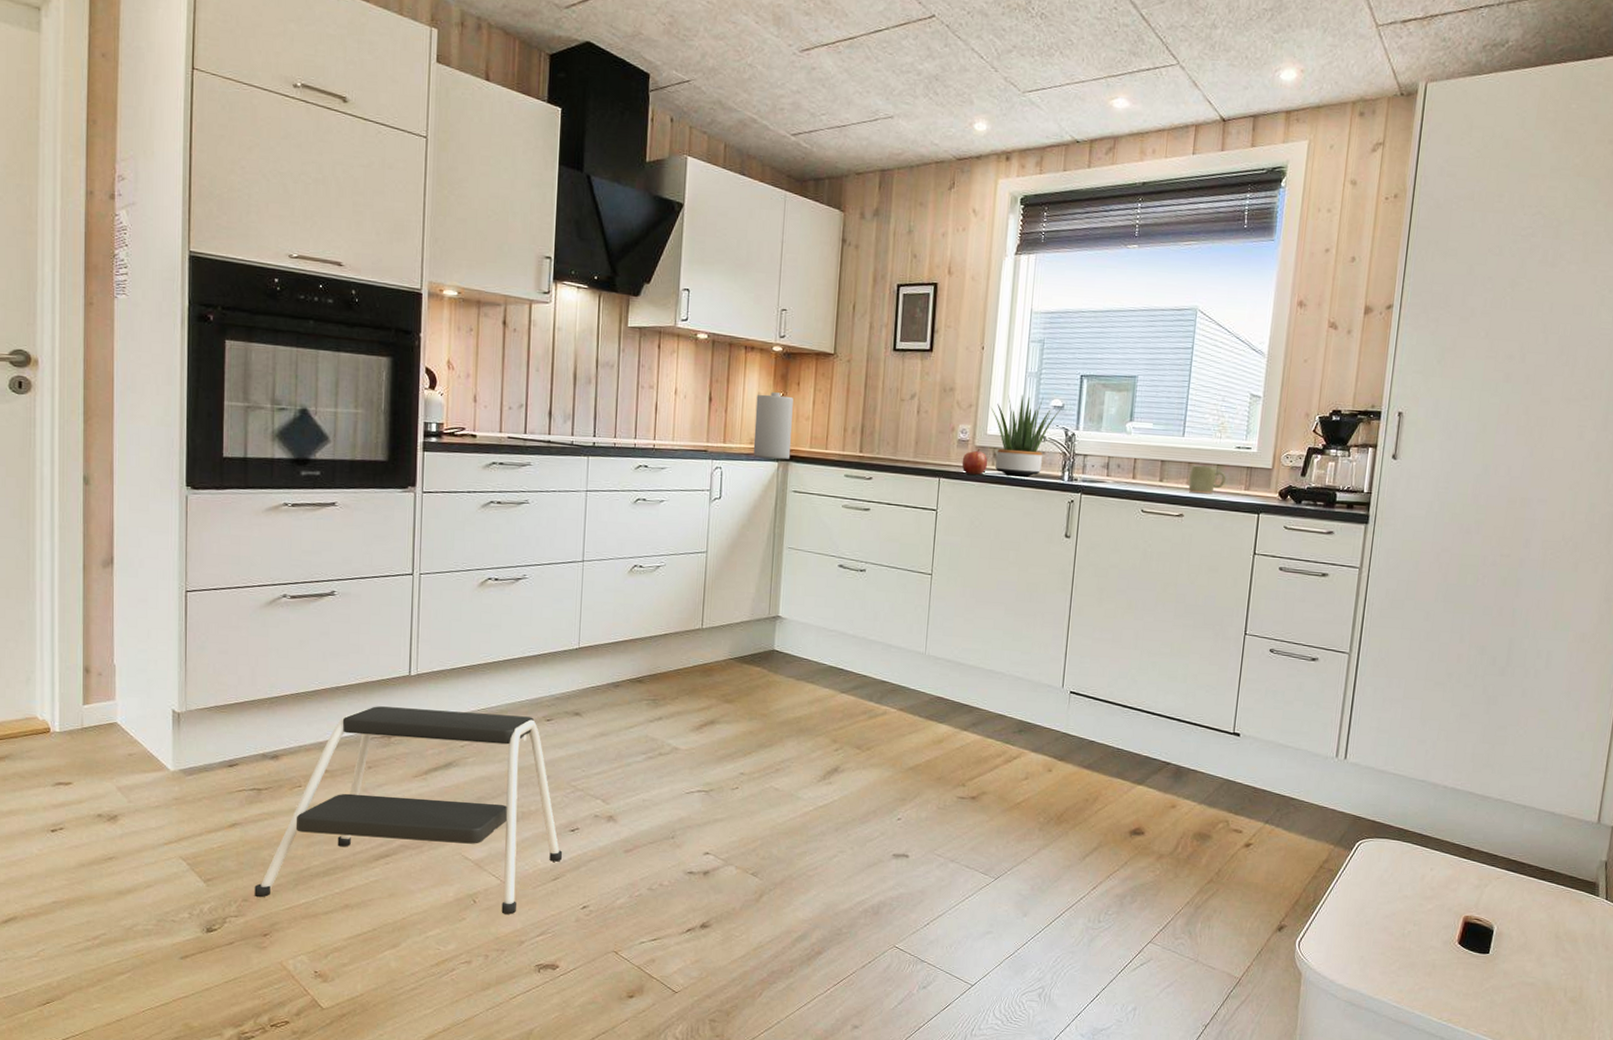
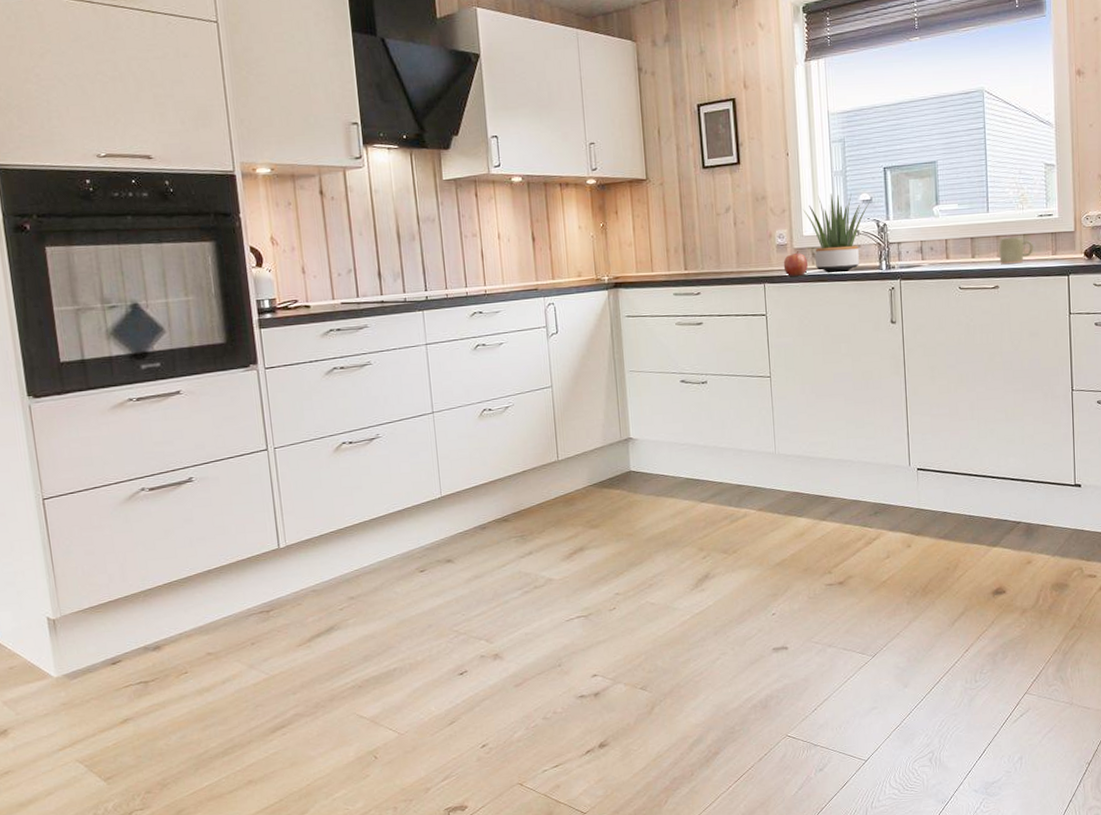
step stool: present [254,706,563,915] -> none [155,570,456,788]
paper towel holder: present [753,392,793,459] -> none [578,224,619,288]

